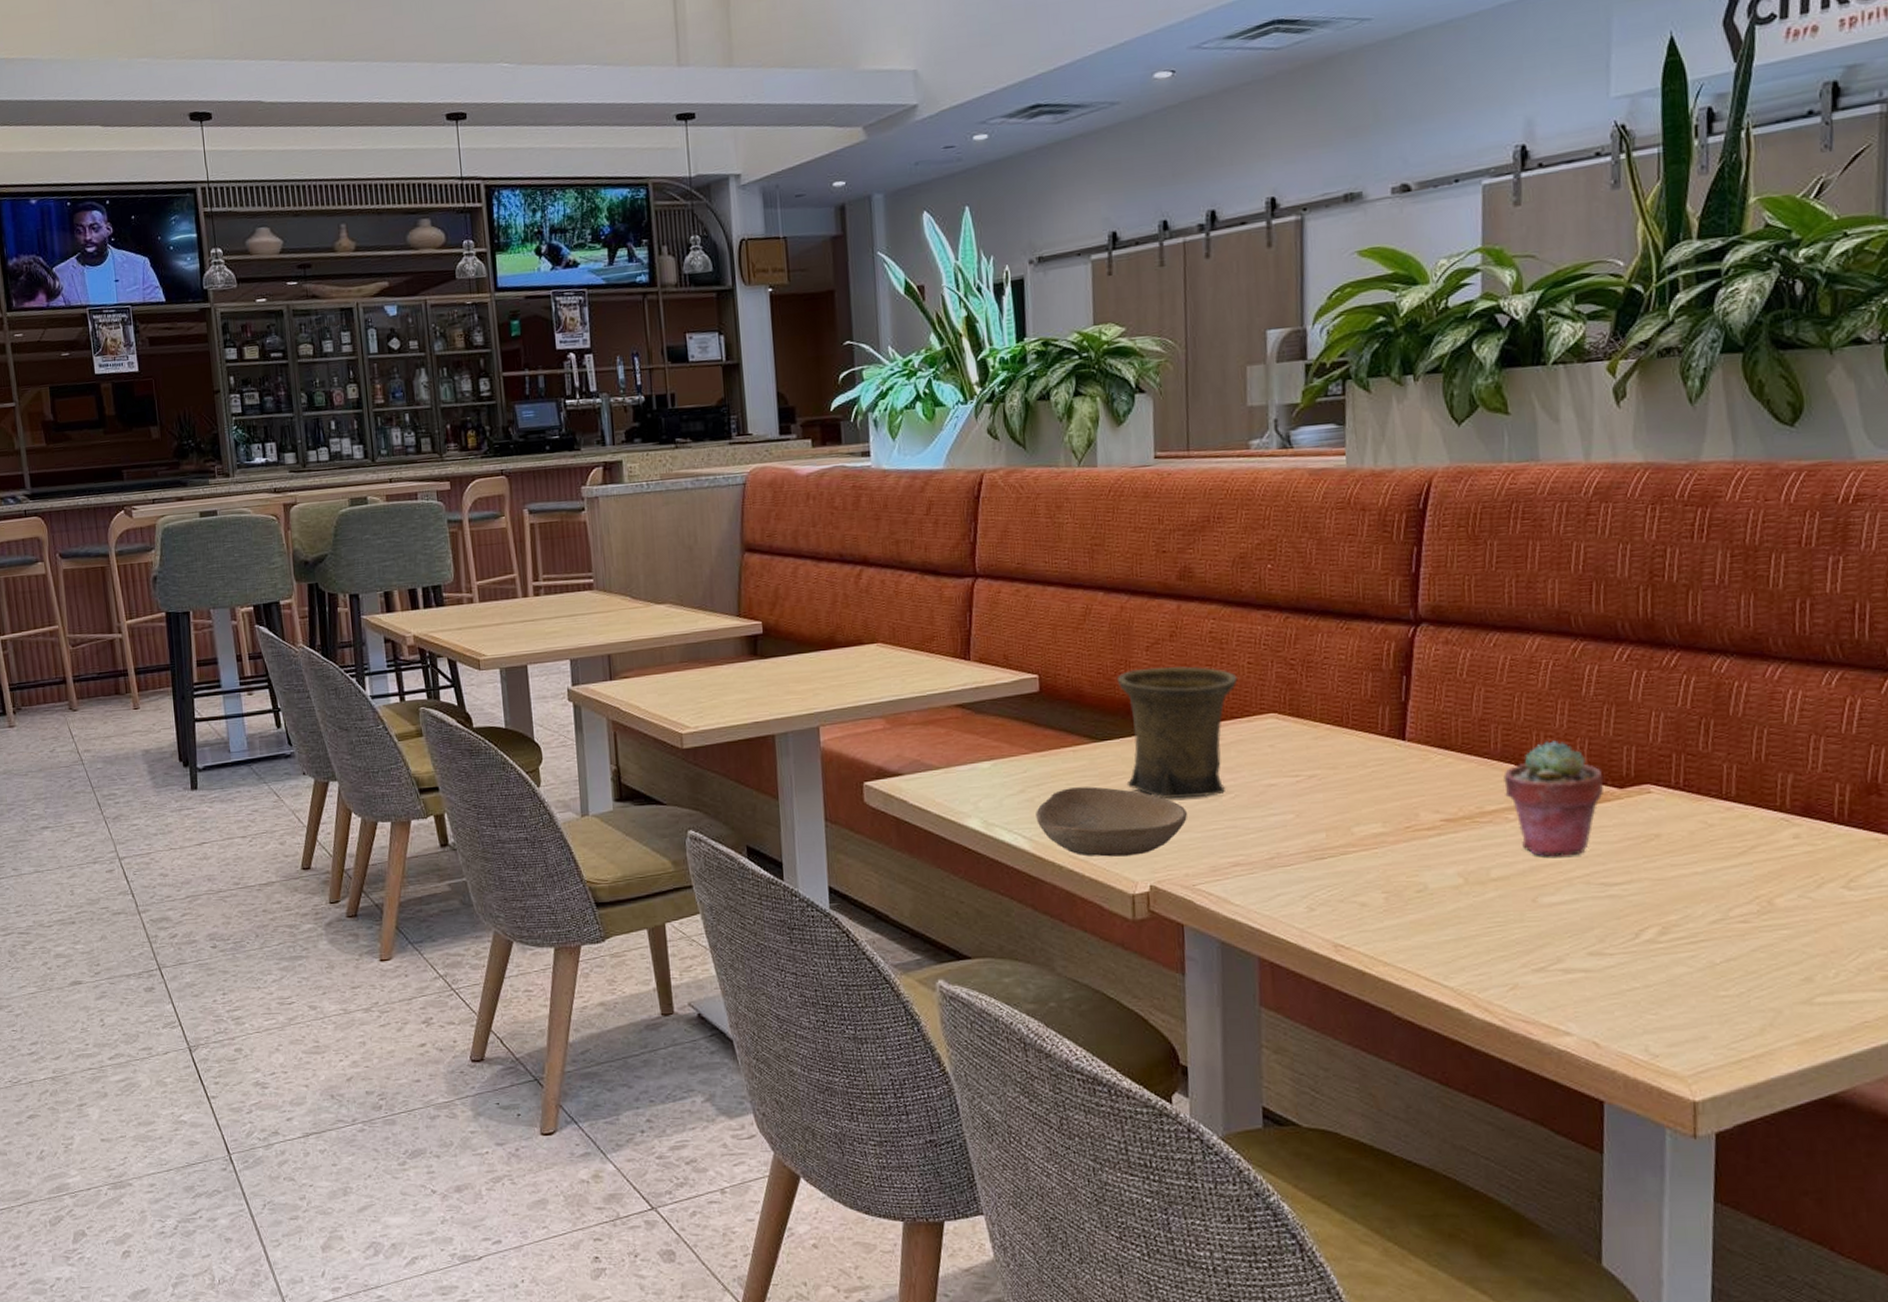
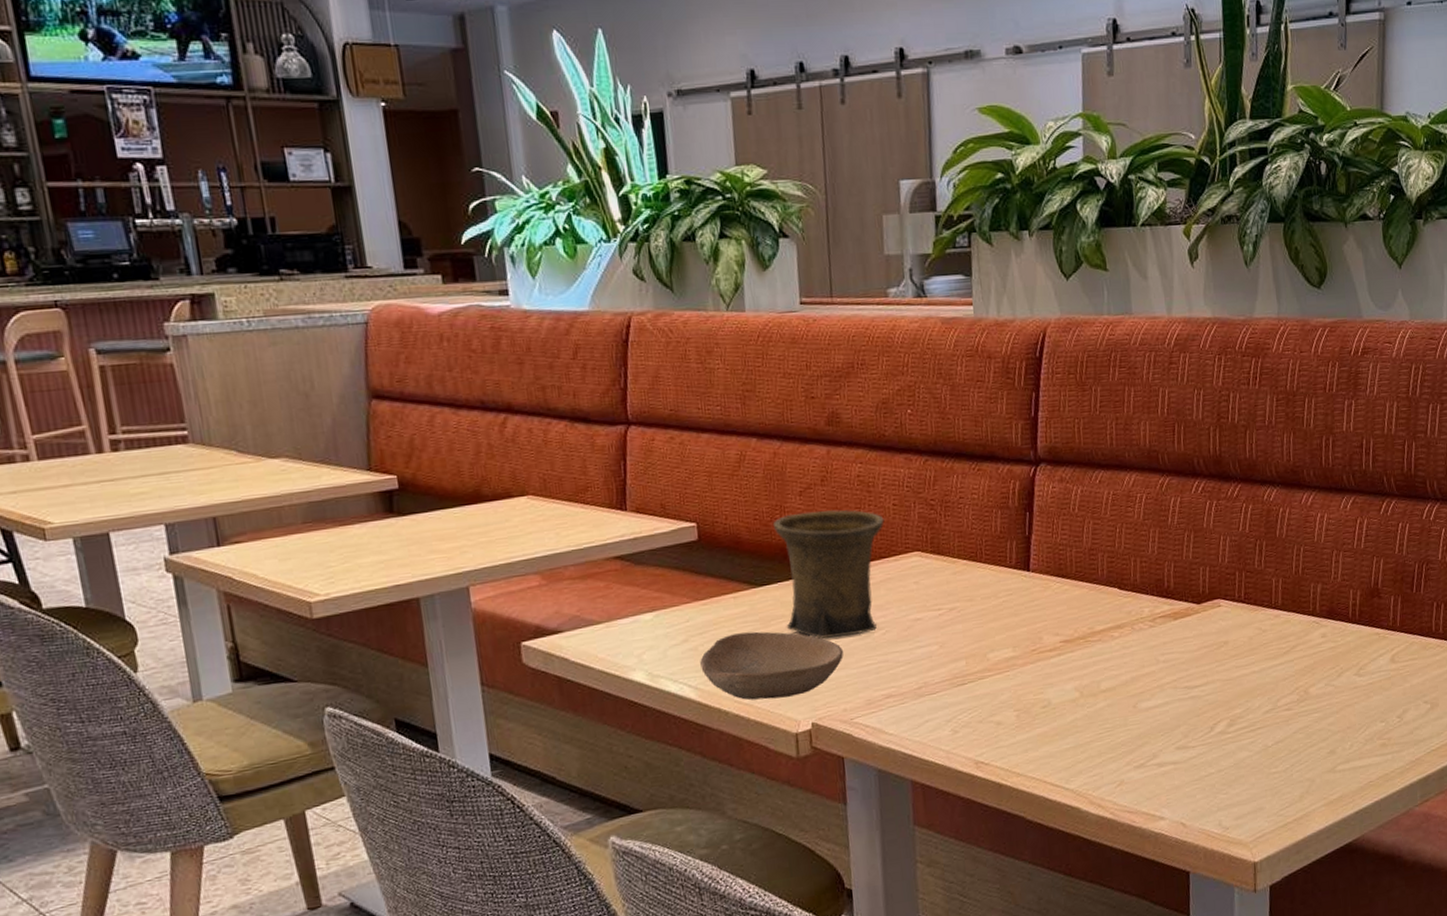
potted succulent: present [1503,740,1604,857] -> none [1109,565,1186,668]

